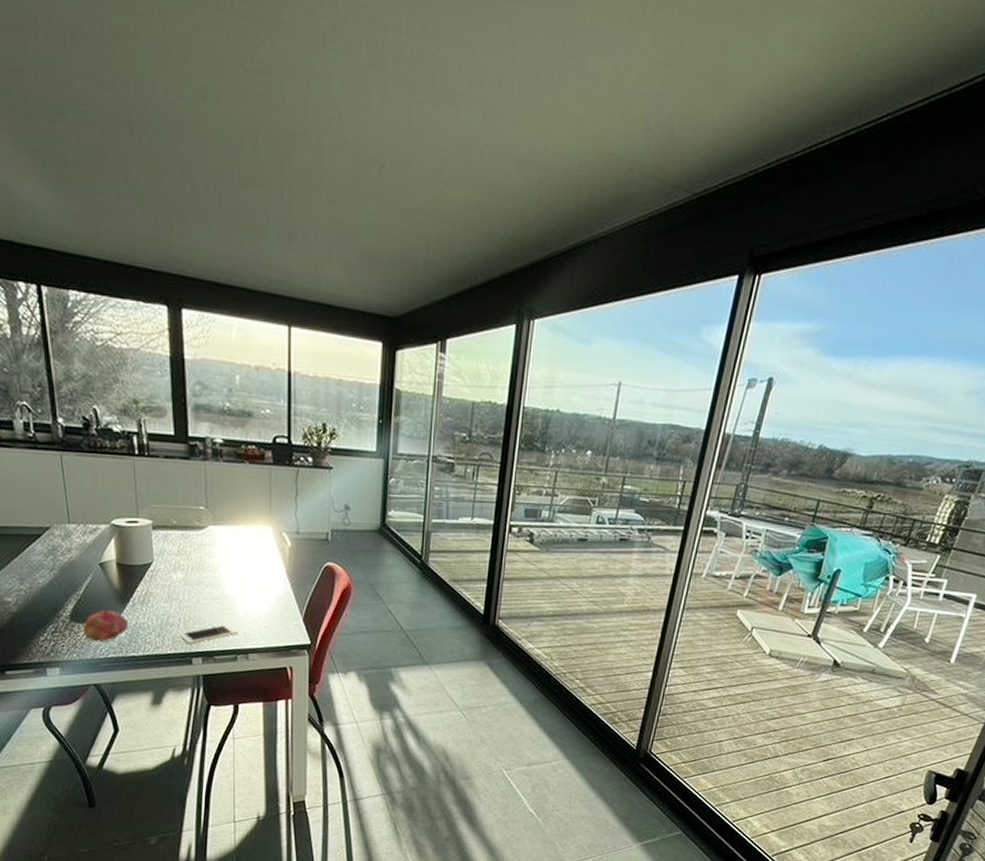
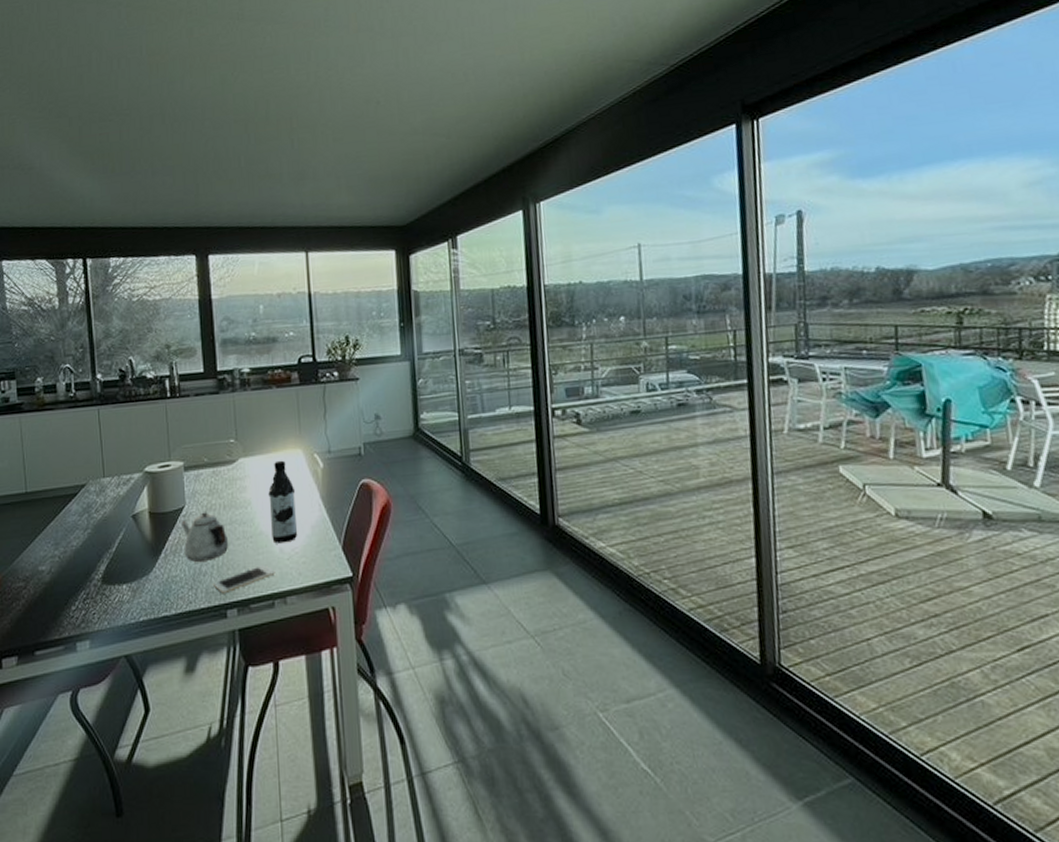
fruit: present [83,610,129,642] -> none [115,566,161,605]
teapot: none [150,570,196,614] -> present [182,512,229,562]
water bottle: none [236,533,263,608] -> present [268,460,298,544]

